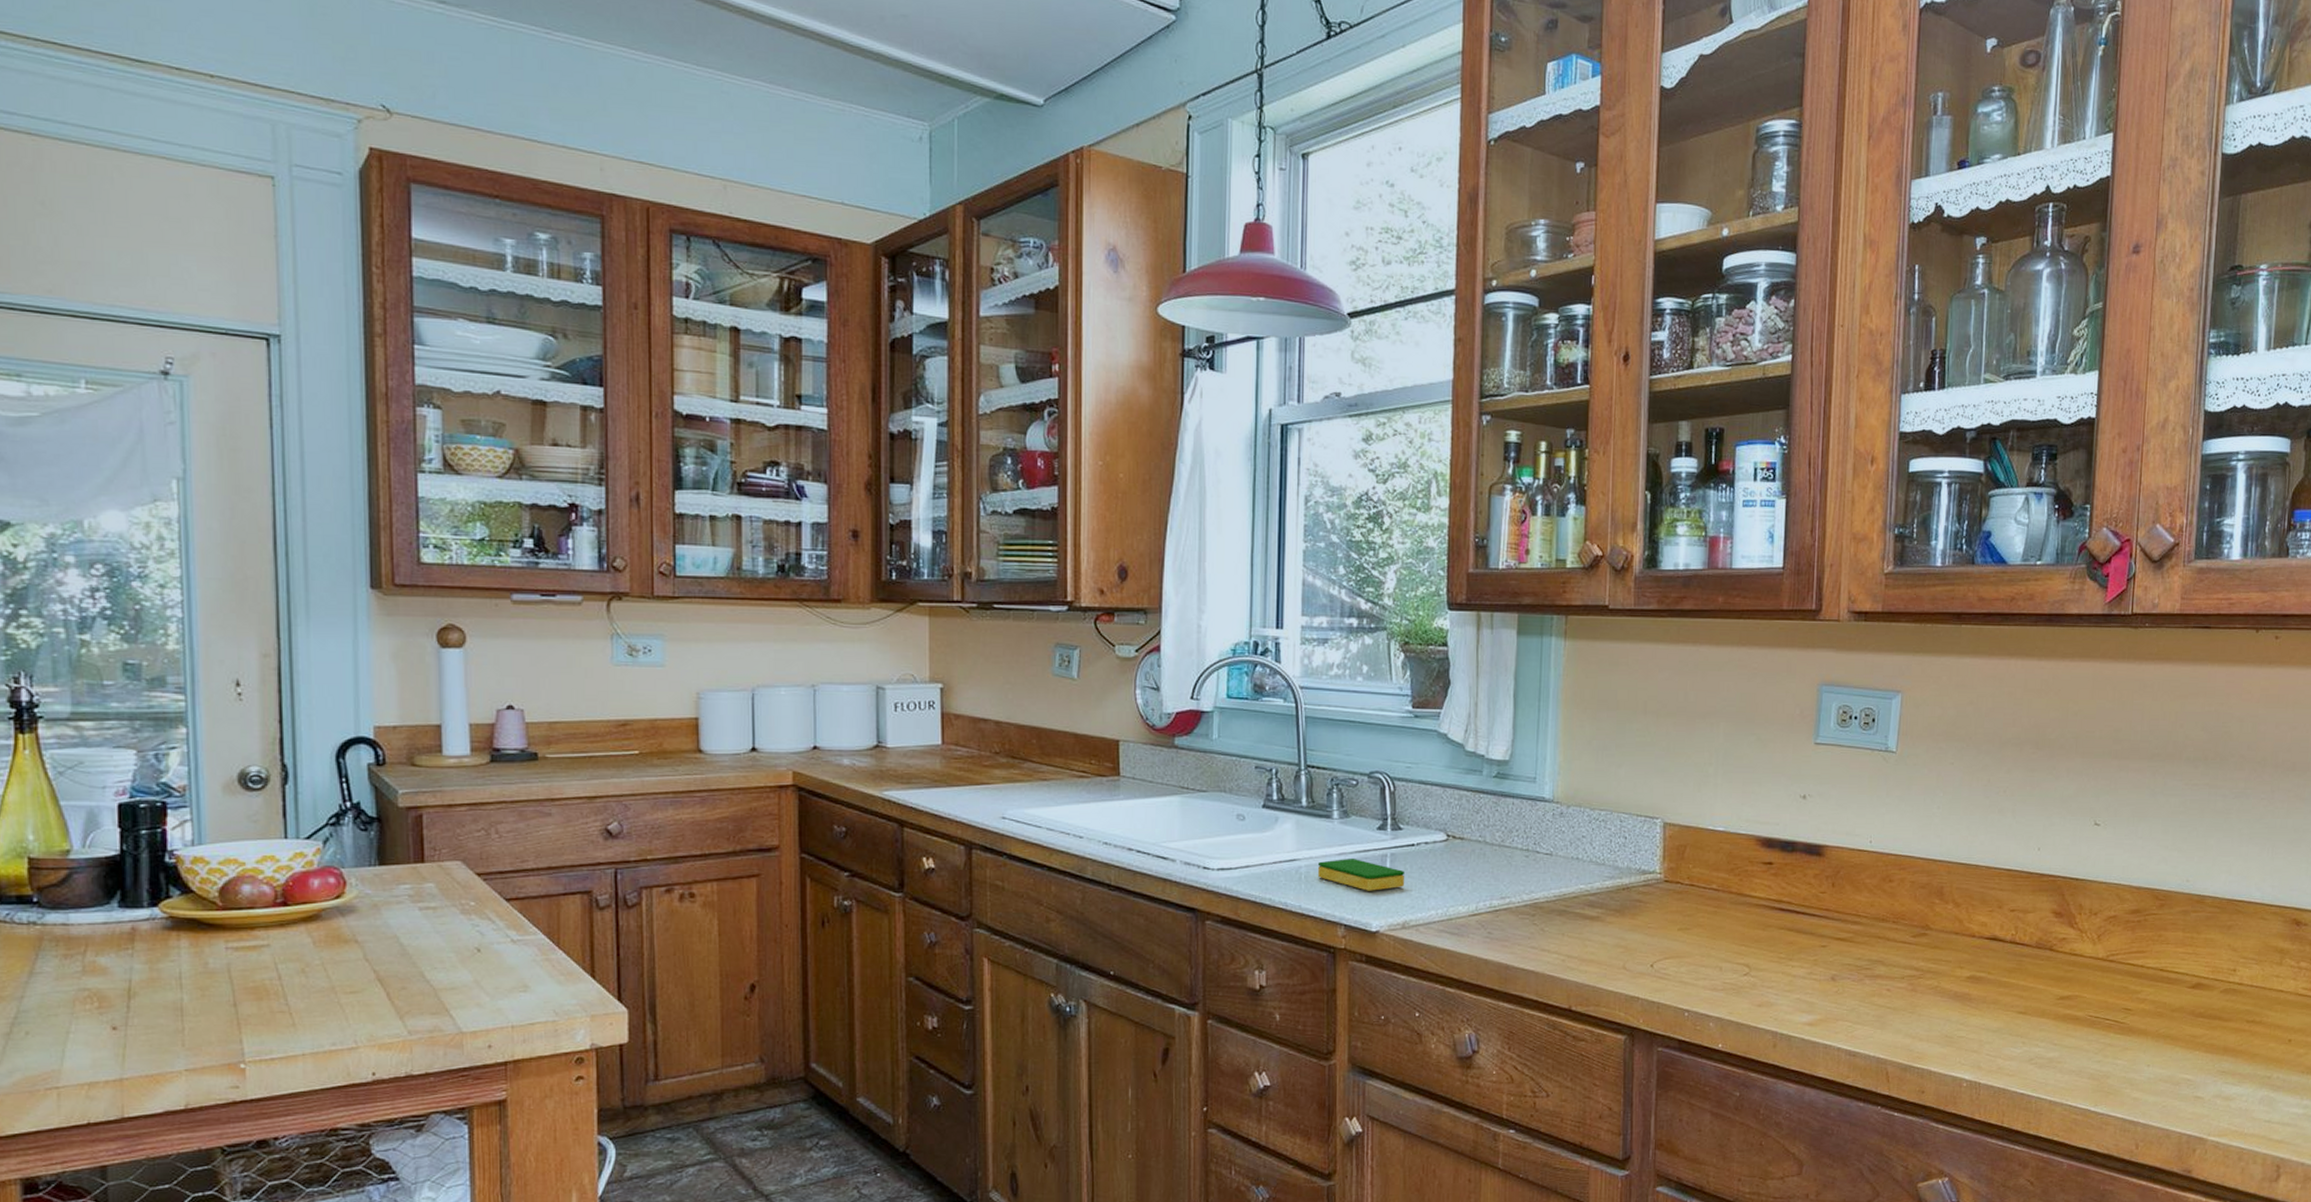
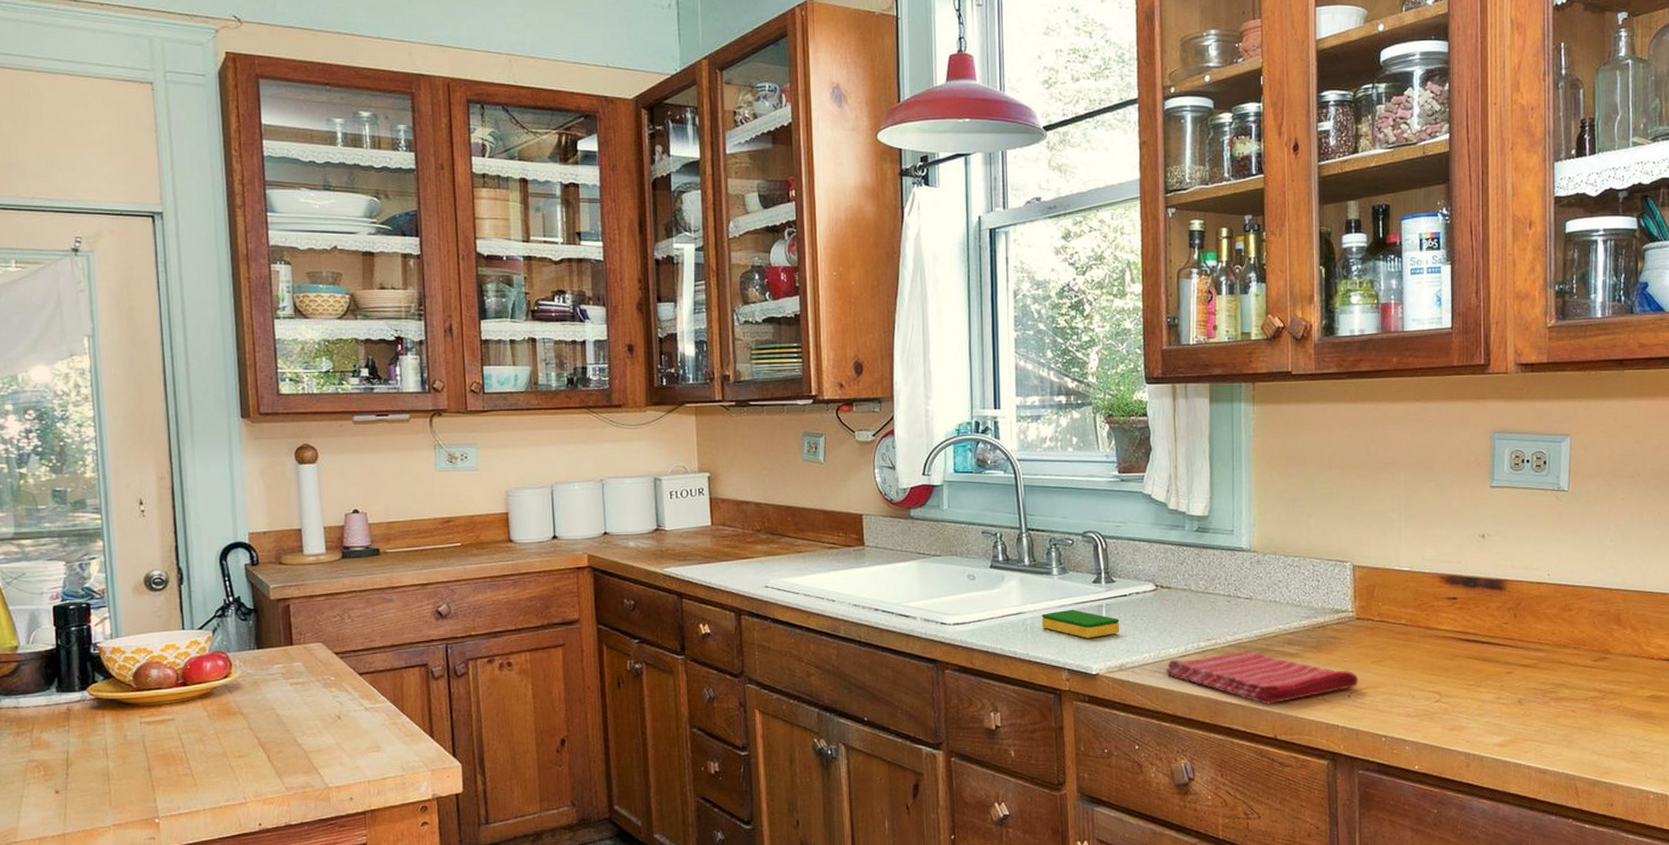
dish towel: none [1452,912,1663,972] -> present [1165,651,1358,705]

